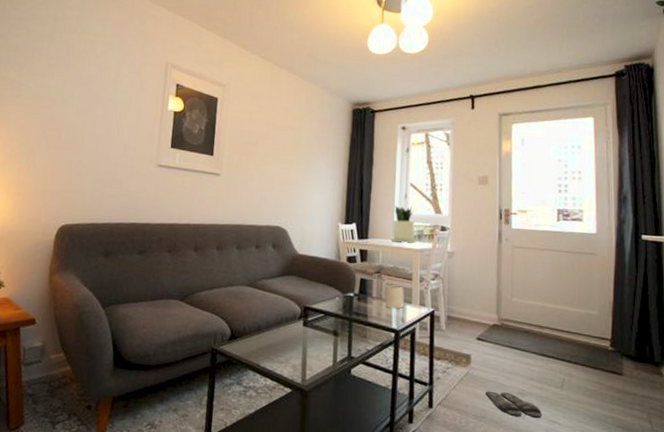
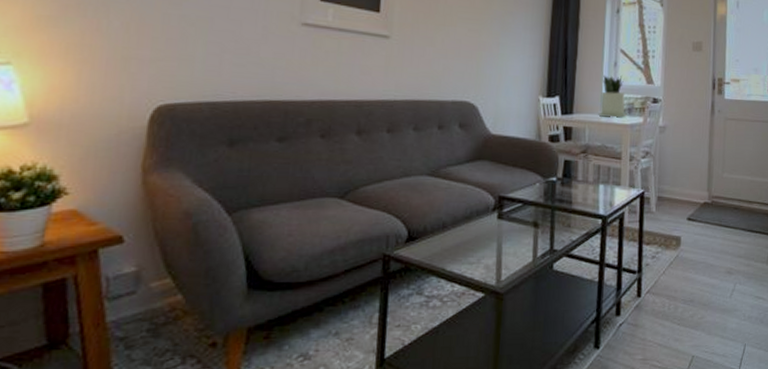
mug: present [385,284,404,309] -> none [591,165,613,193]
slippers: present [486,391,542,418] -> none [695,272,748,297]

